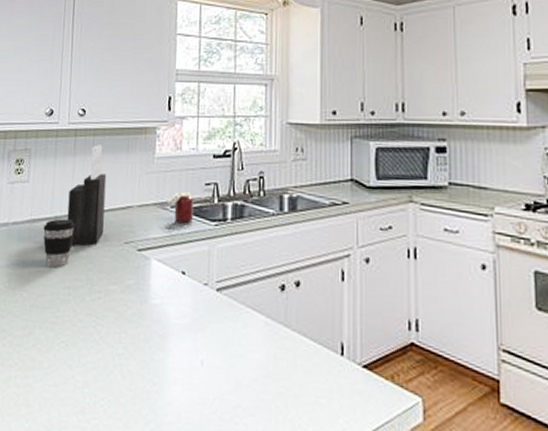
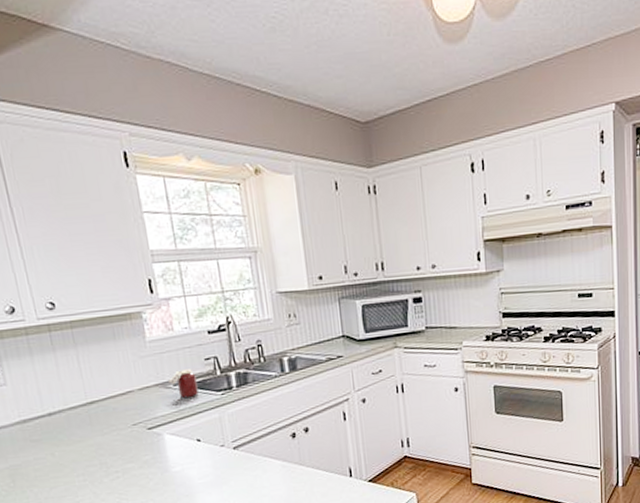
coffee cup: present [43,218,76,268] -> none [37,413,76,461]
knife block: present [67,145,107,246] -> none [57,336,108,437]

